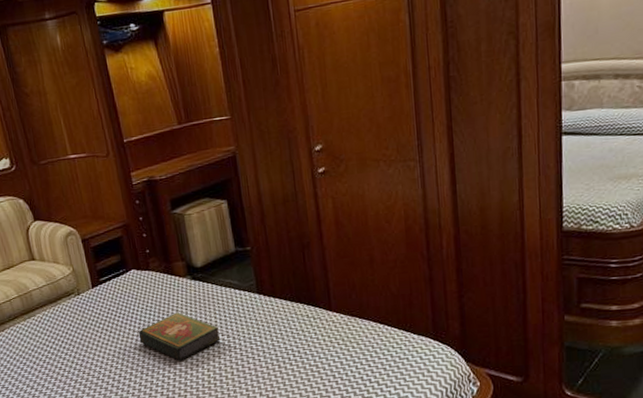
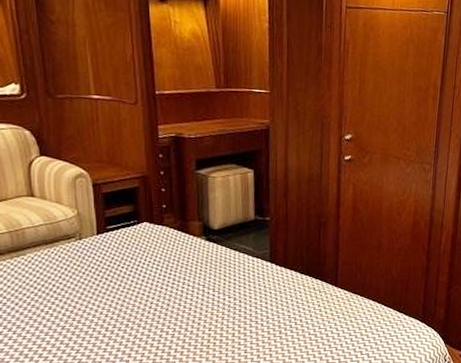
book: present [138,312,221,361] -> none [141,270,227,318]

